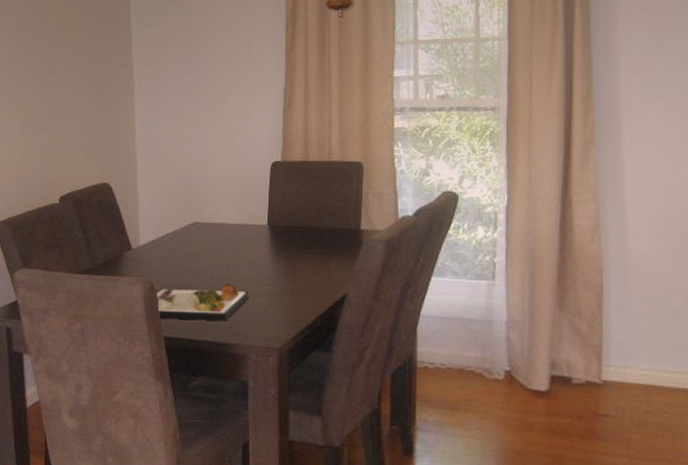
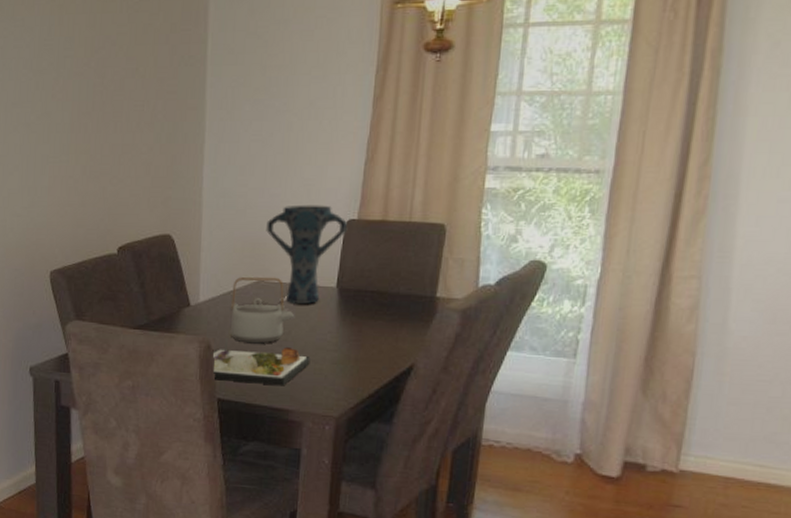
teapot: none [169,218,231,282] -> present [230,277,295,344]
vase: none [197,149,272,242] -> present [266,204,347,304]

